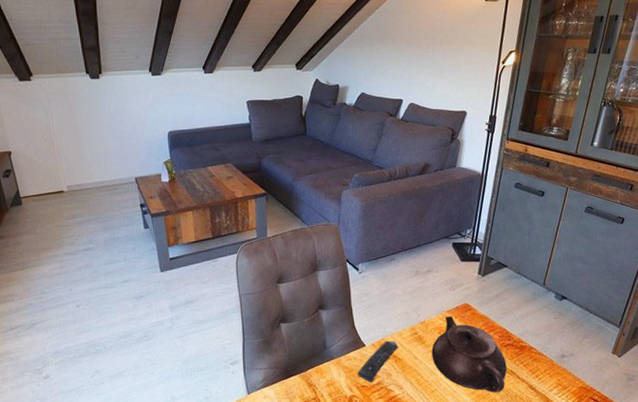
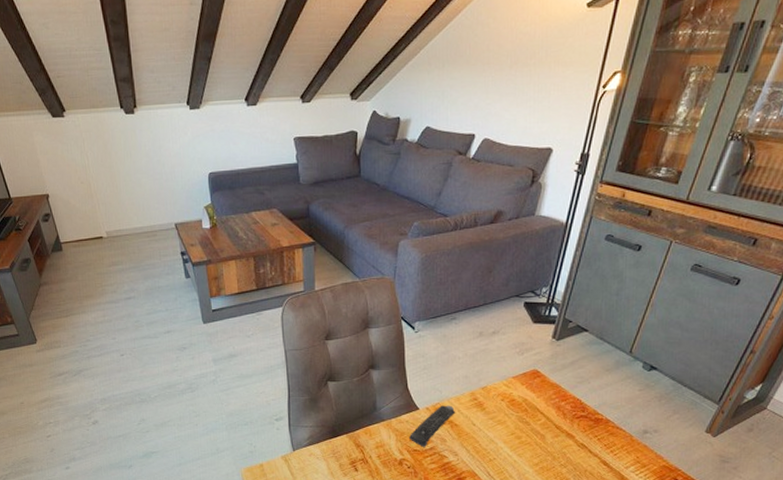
teapot: present [431,316,507,393] -> none [492,383,578,466]

